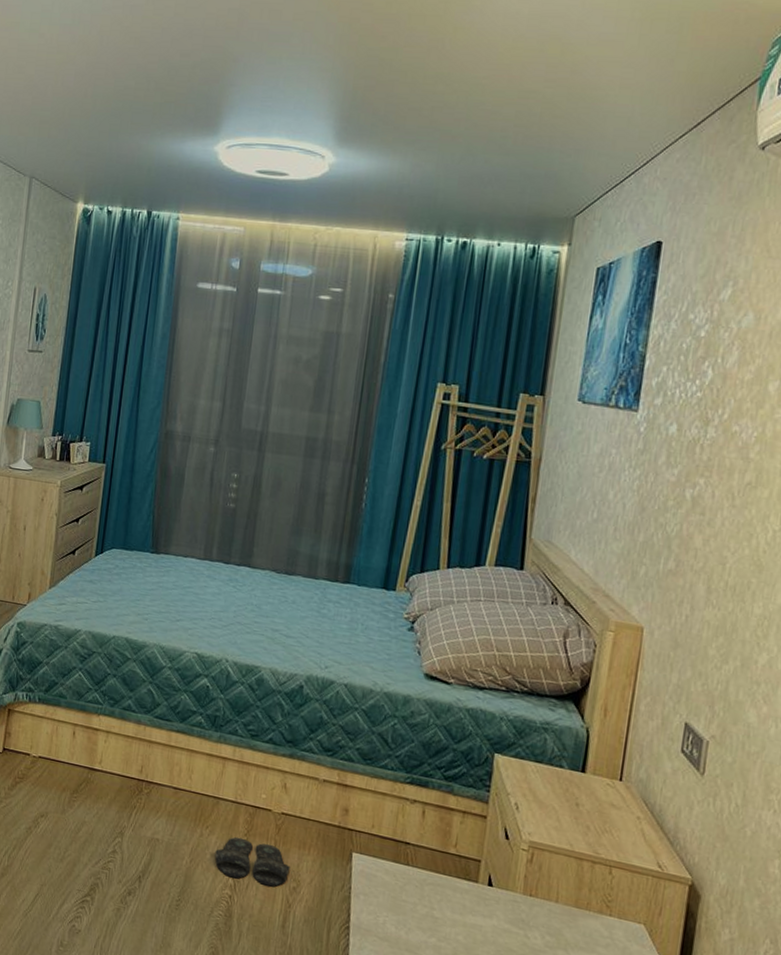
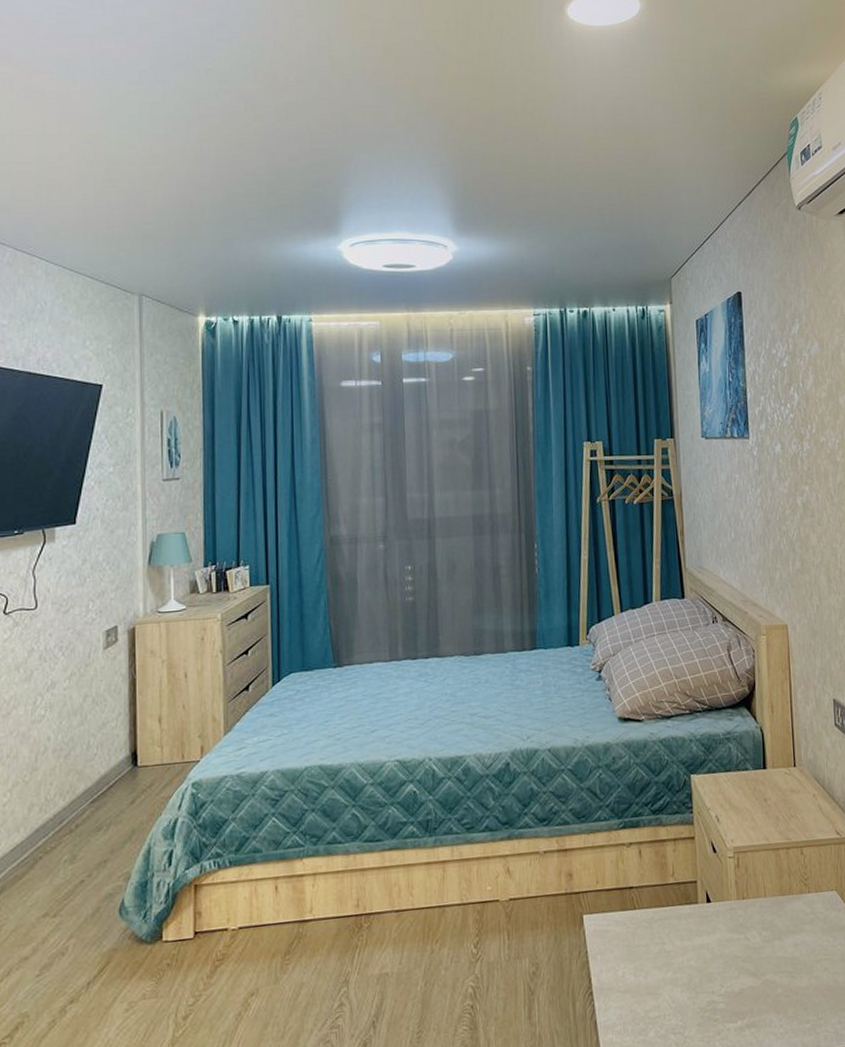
slippers: present [214,837,290,888] -> none [449,936,527,987]

